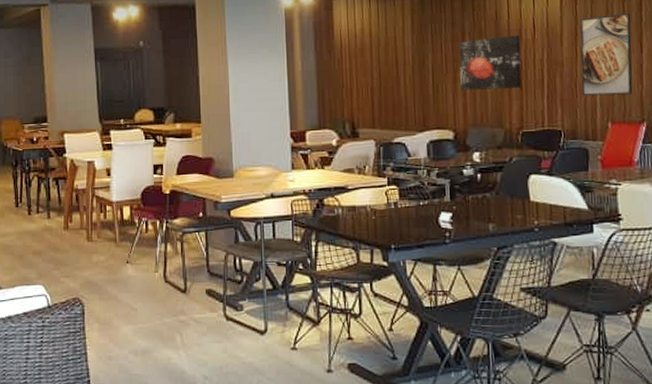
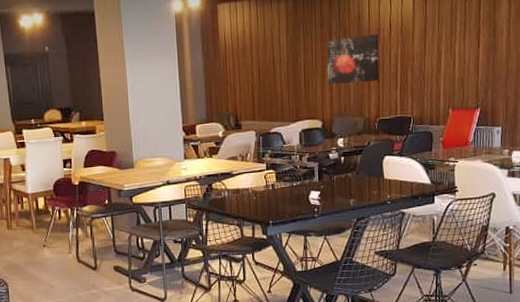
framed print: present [579,12,633,96] -> none [428,11,471,87]

